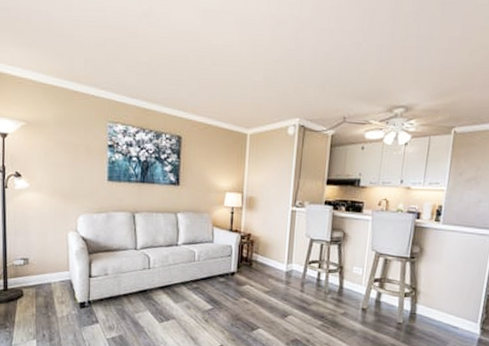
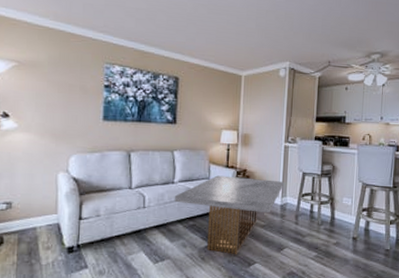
coffee table: none [178,239,290,320] -> present [174,175,284,255]

